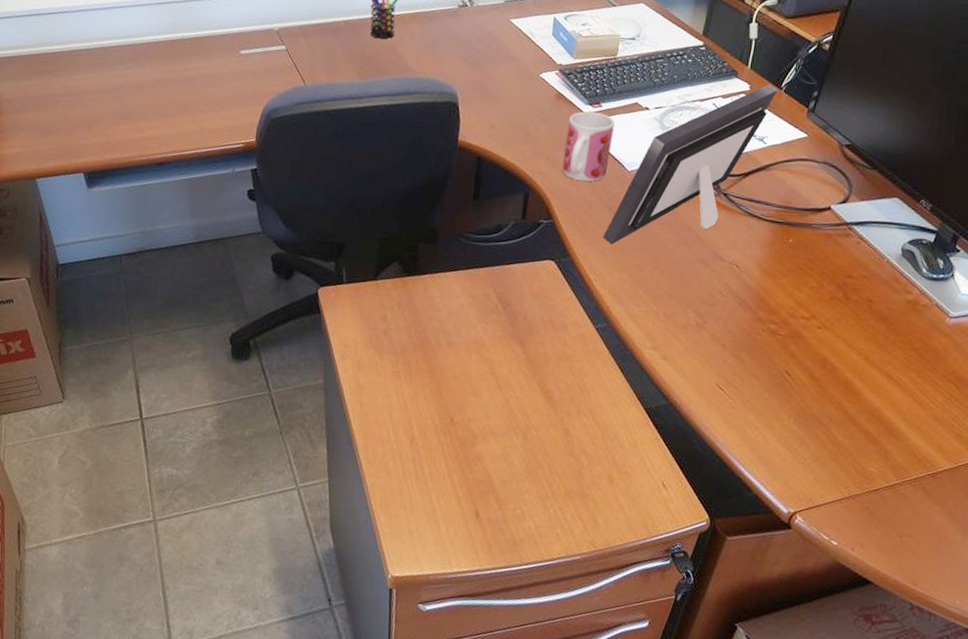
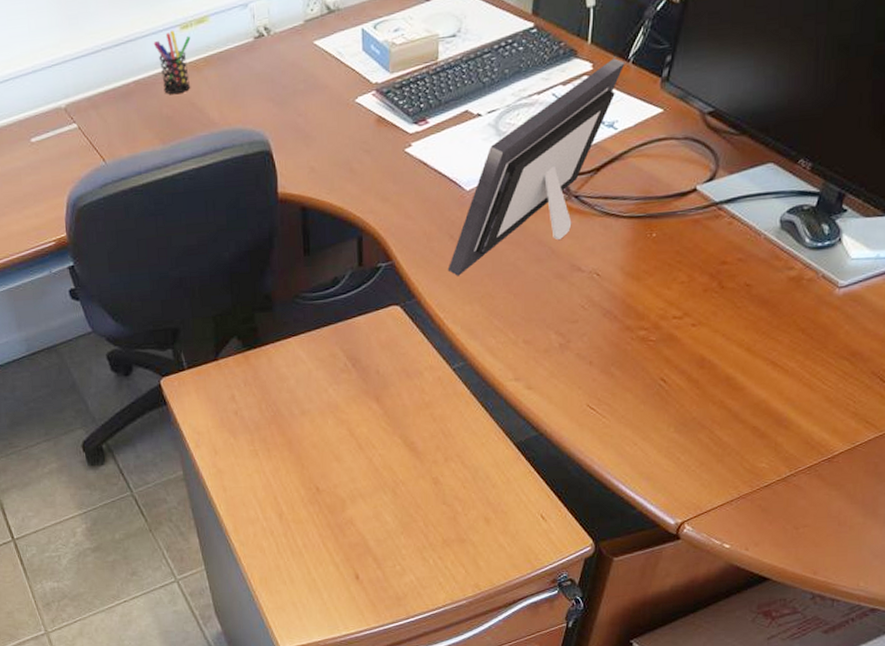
mug: present [562,111,615,182] -> none [393,130,445,213]

